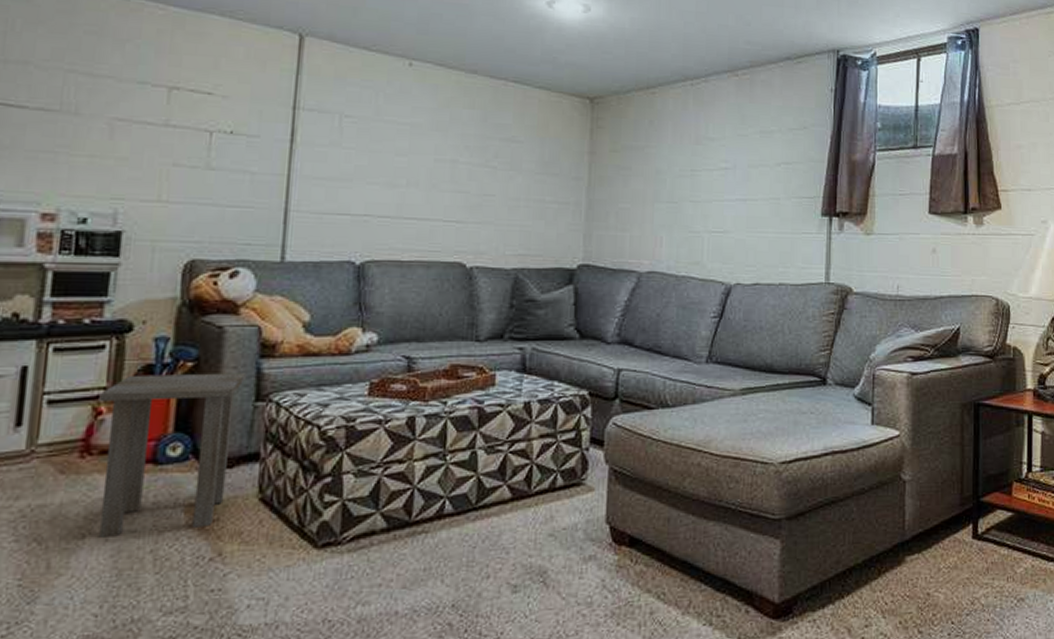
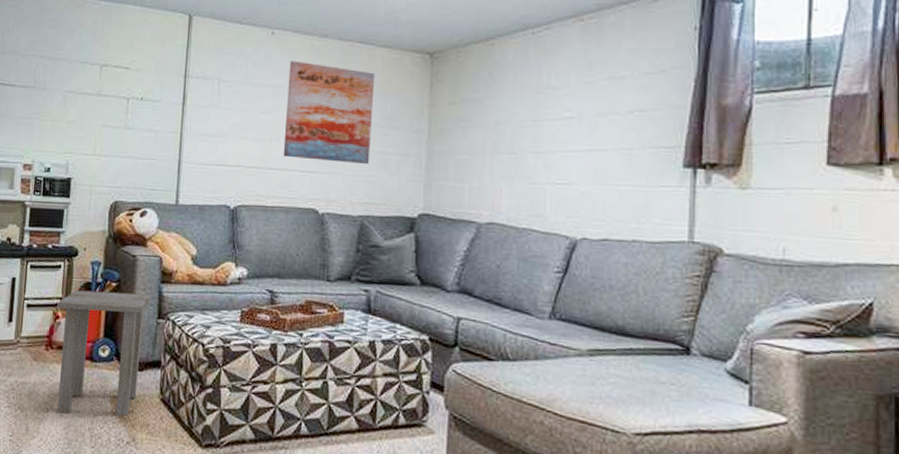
wall art: none [423,97,531,214] -> present [283,61,375,165]

